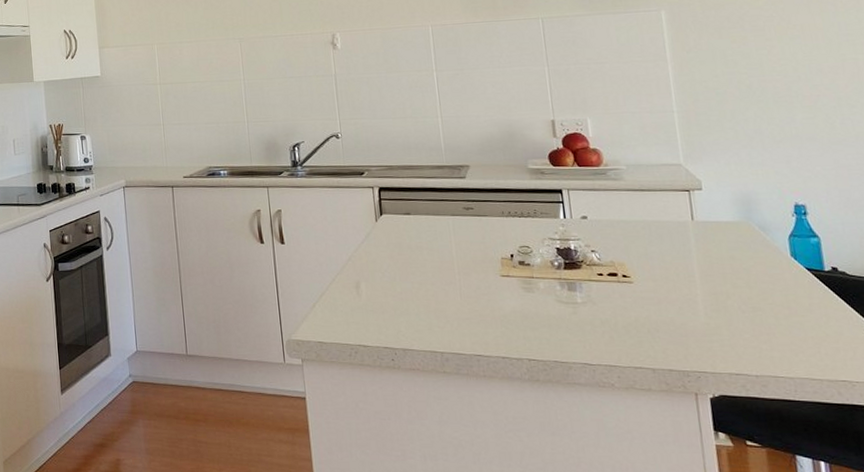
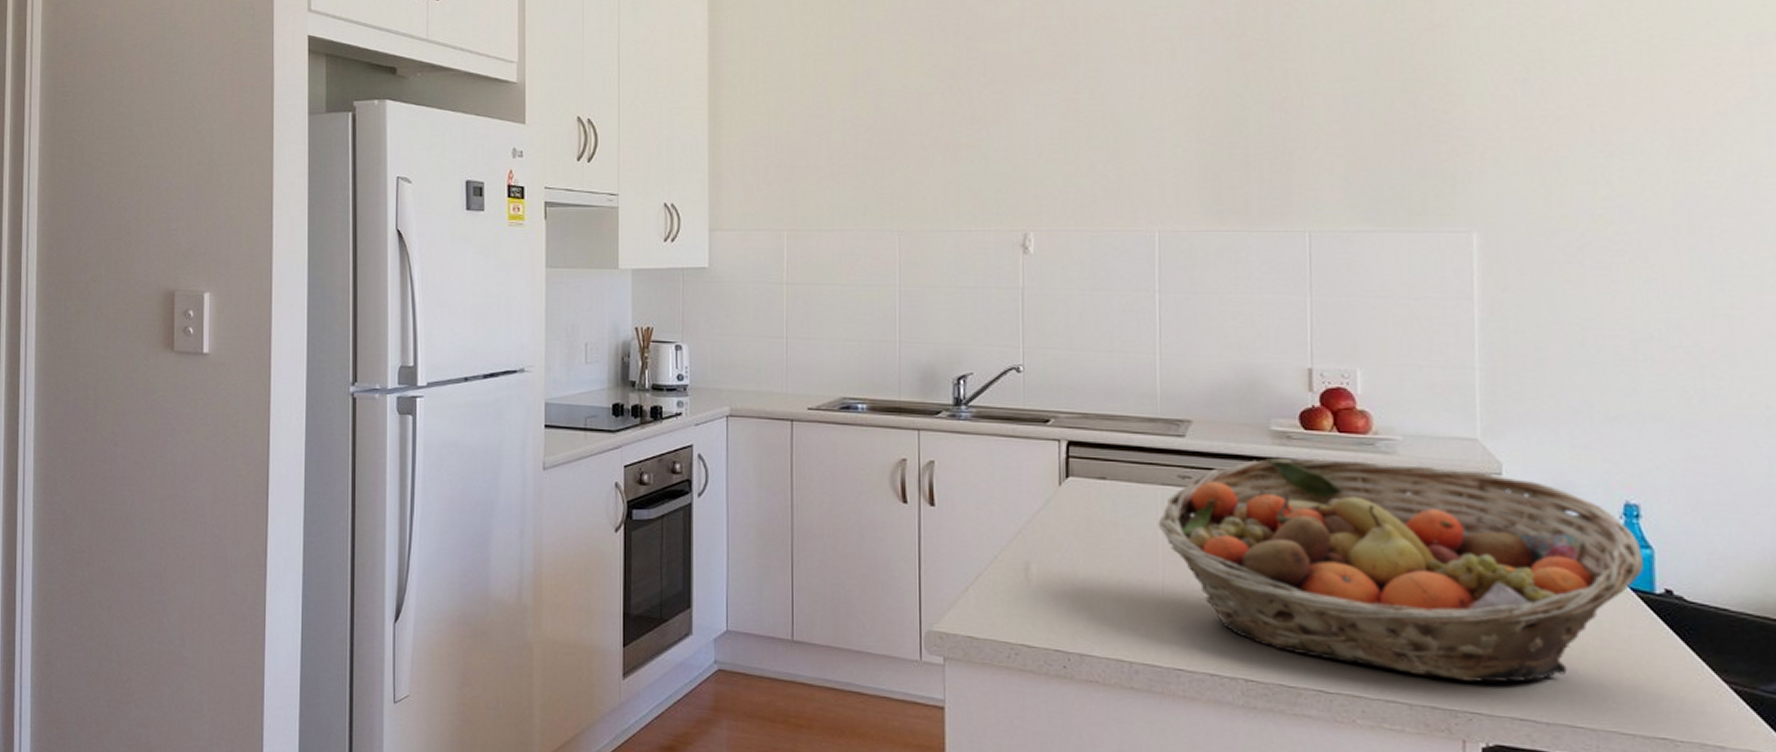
fruit basket: none [451,187,814,348] -> present [1157,457,1643,683]

